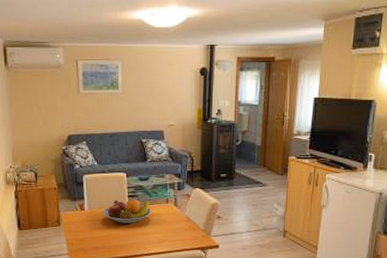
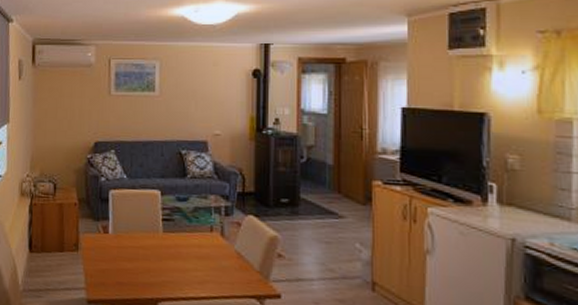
fruit bowl: present [102,199,151,223] -> none [130,222,191,255]

